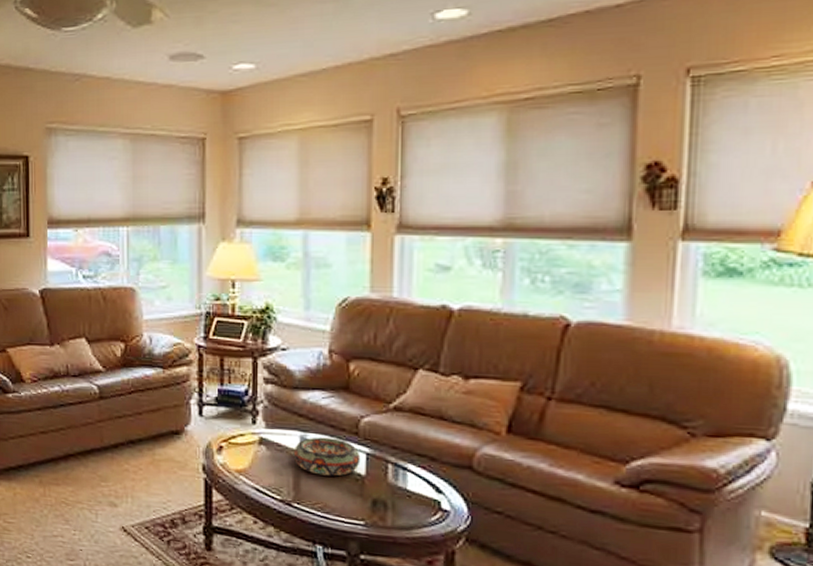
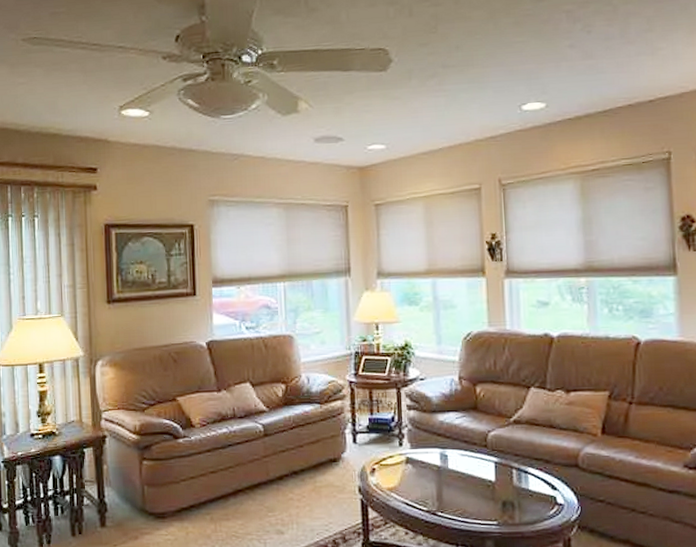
decorative bowl: present [293,437,361,476] -> none [435,452,491,485]

